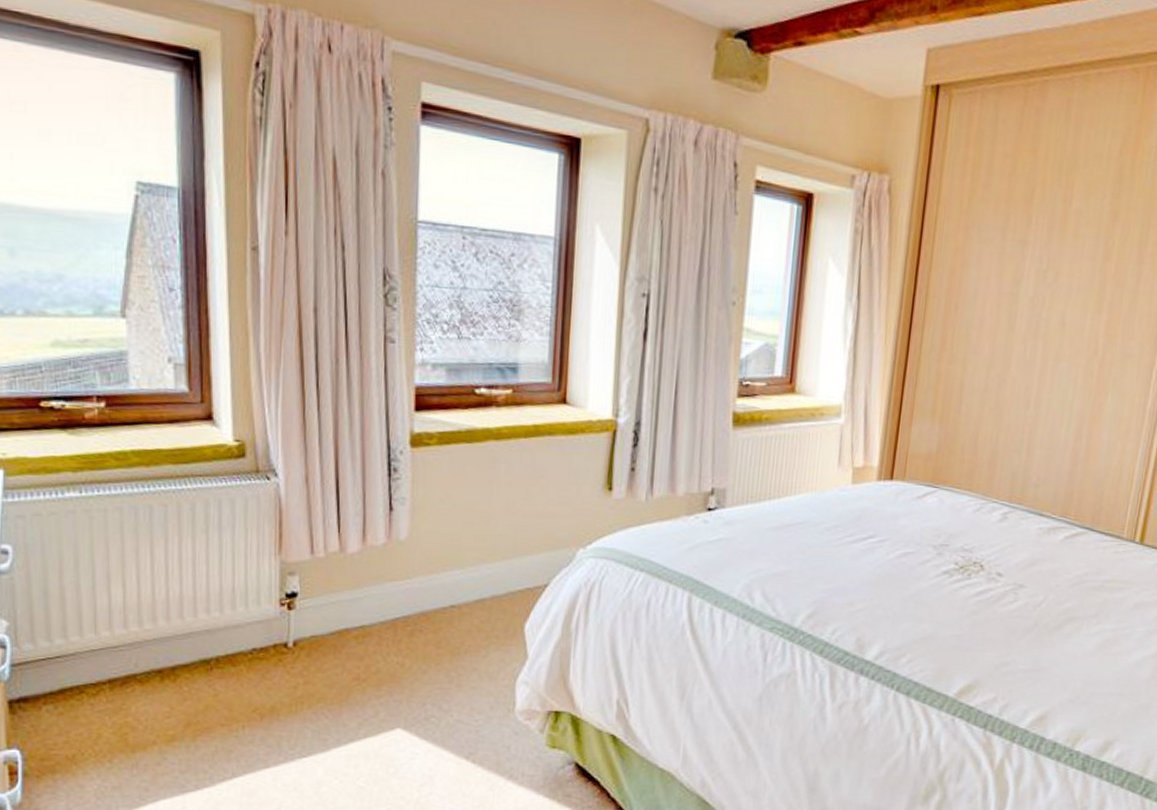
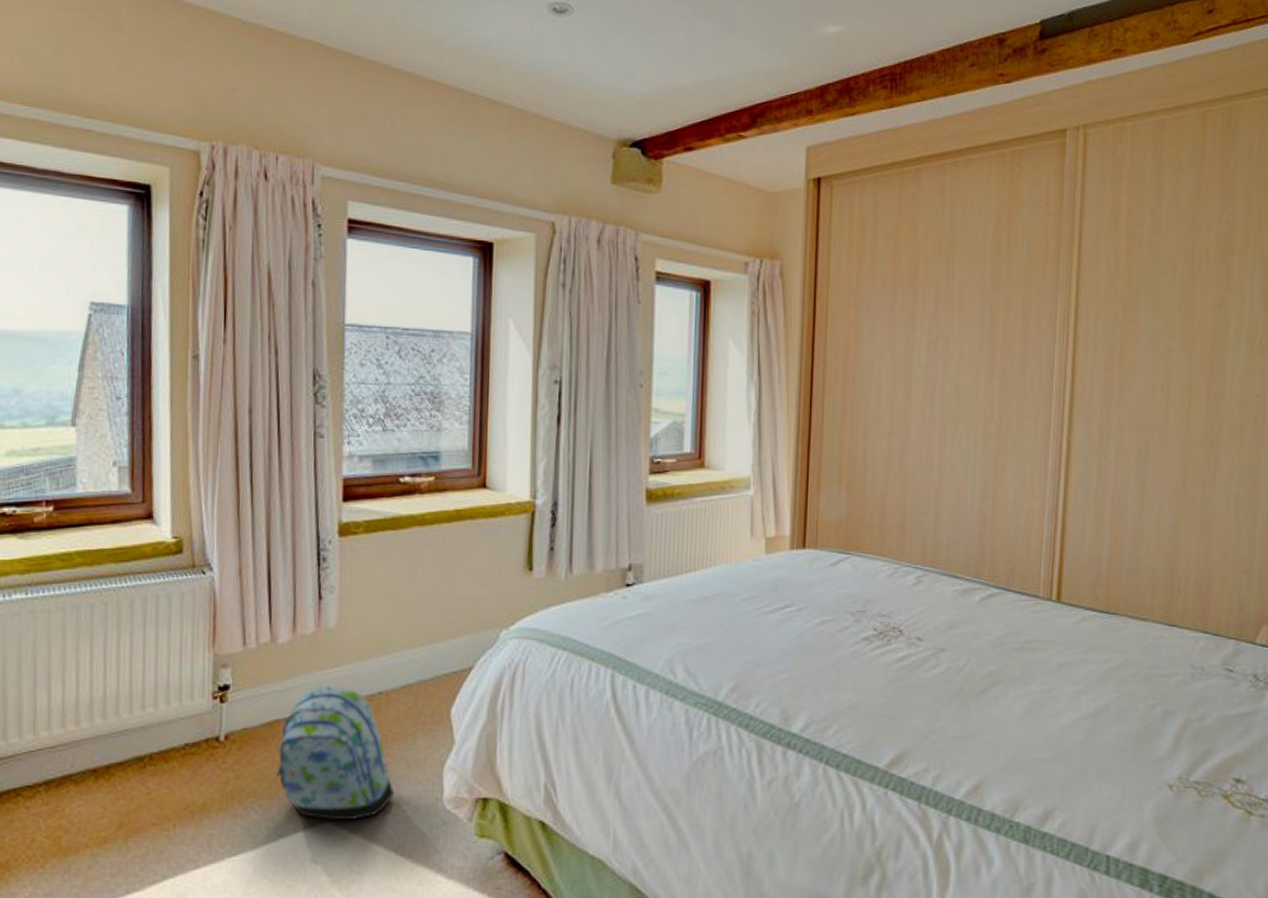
backpack: none [345,595,467,728] -> present [275,684,395,821]

